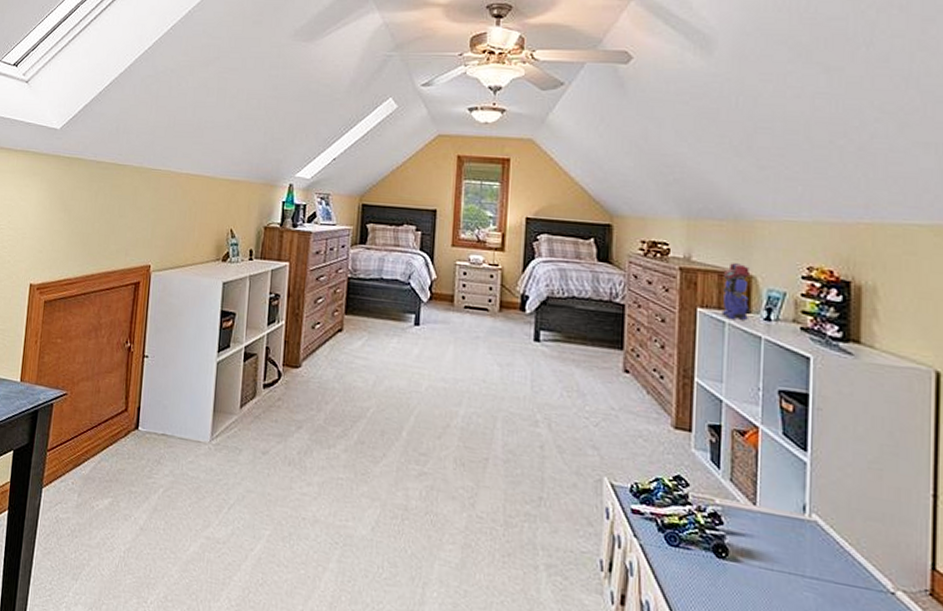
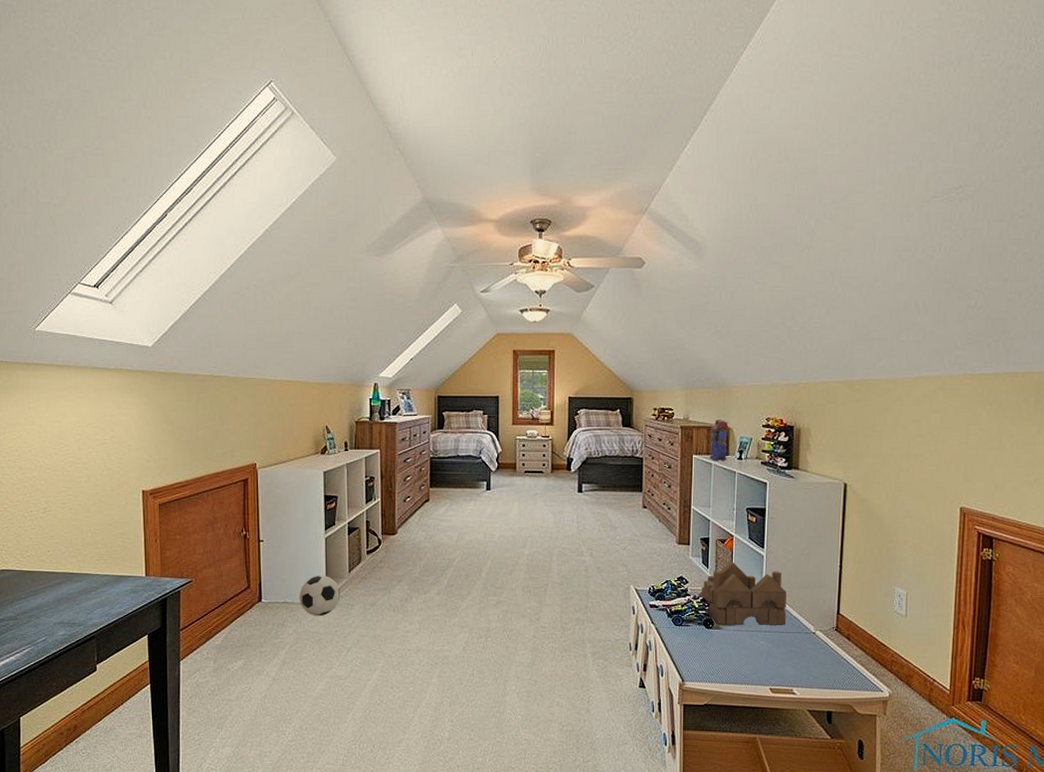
soccer ball: none [180,406,229,458] -> present [299,575,341,617]
toy building blocks: none [704,463,845,573] -> present [698,560,787,626]

